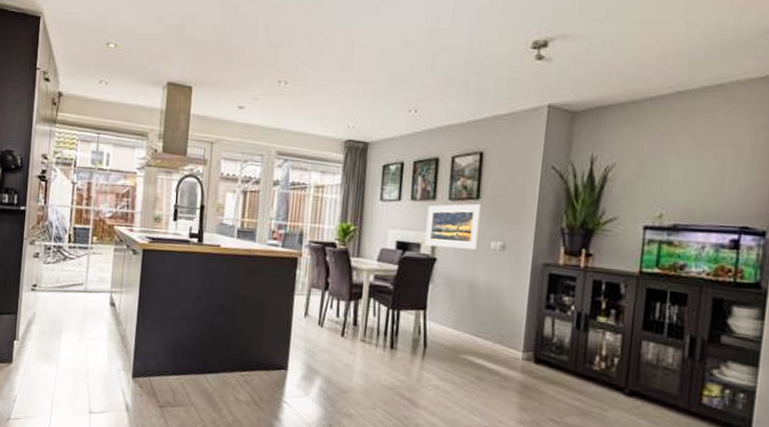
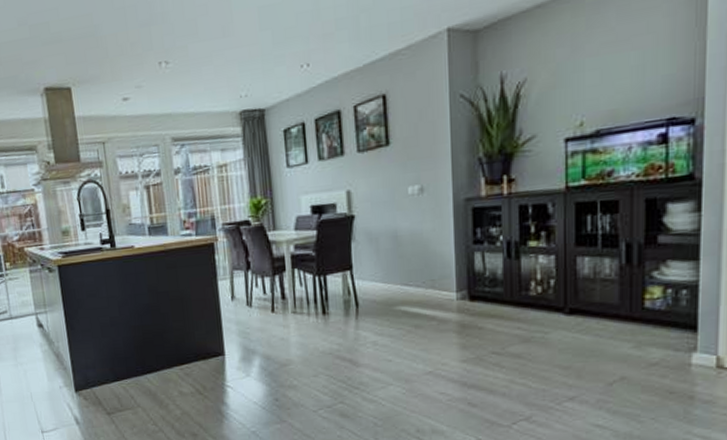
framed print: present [424,203,483,250] -> none [337,149,396,205]

